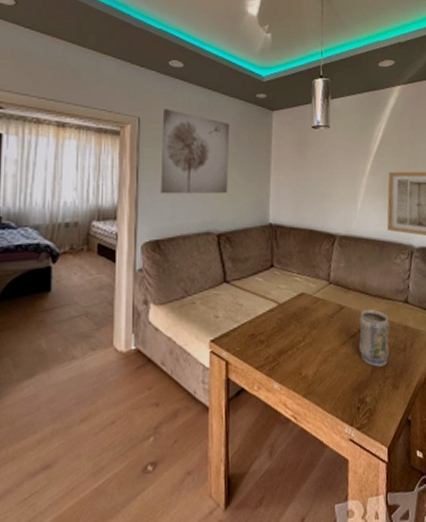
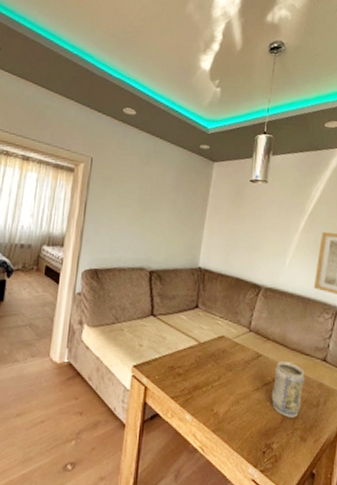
wall art: present [160,109,230,194] -> none [103,152,172,234]

